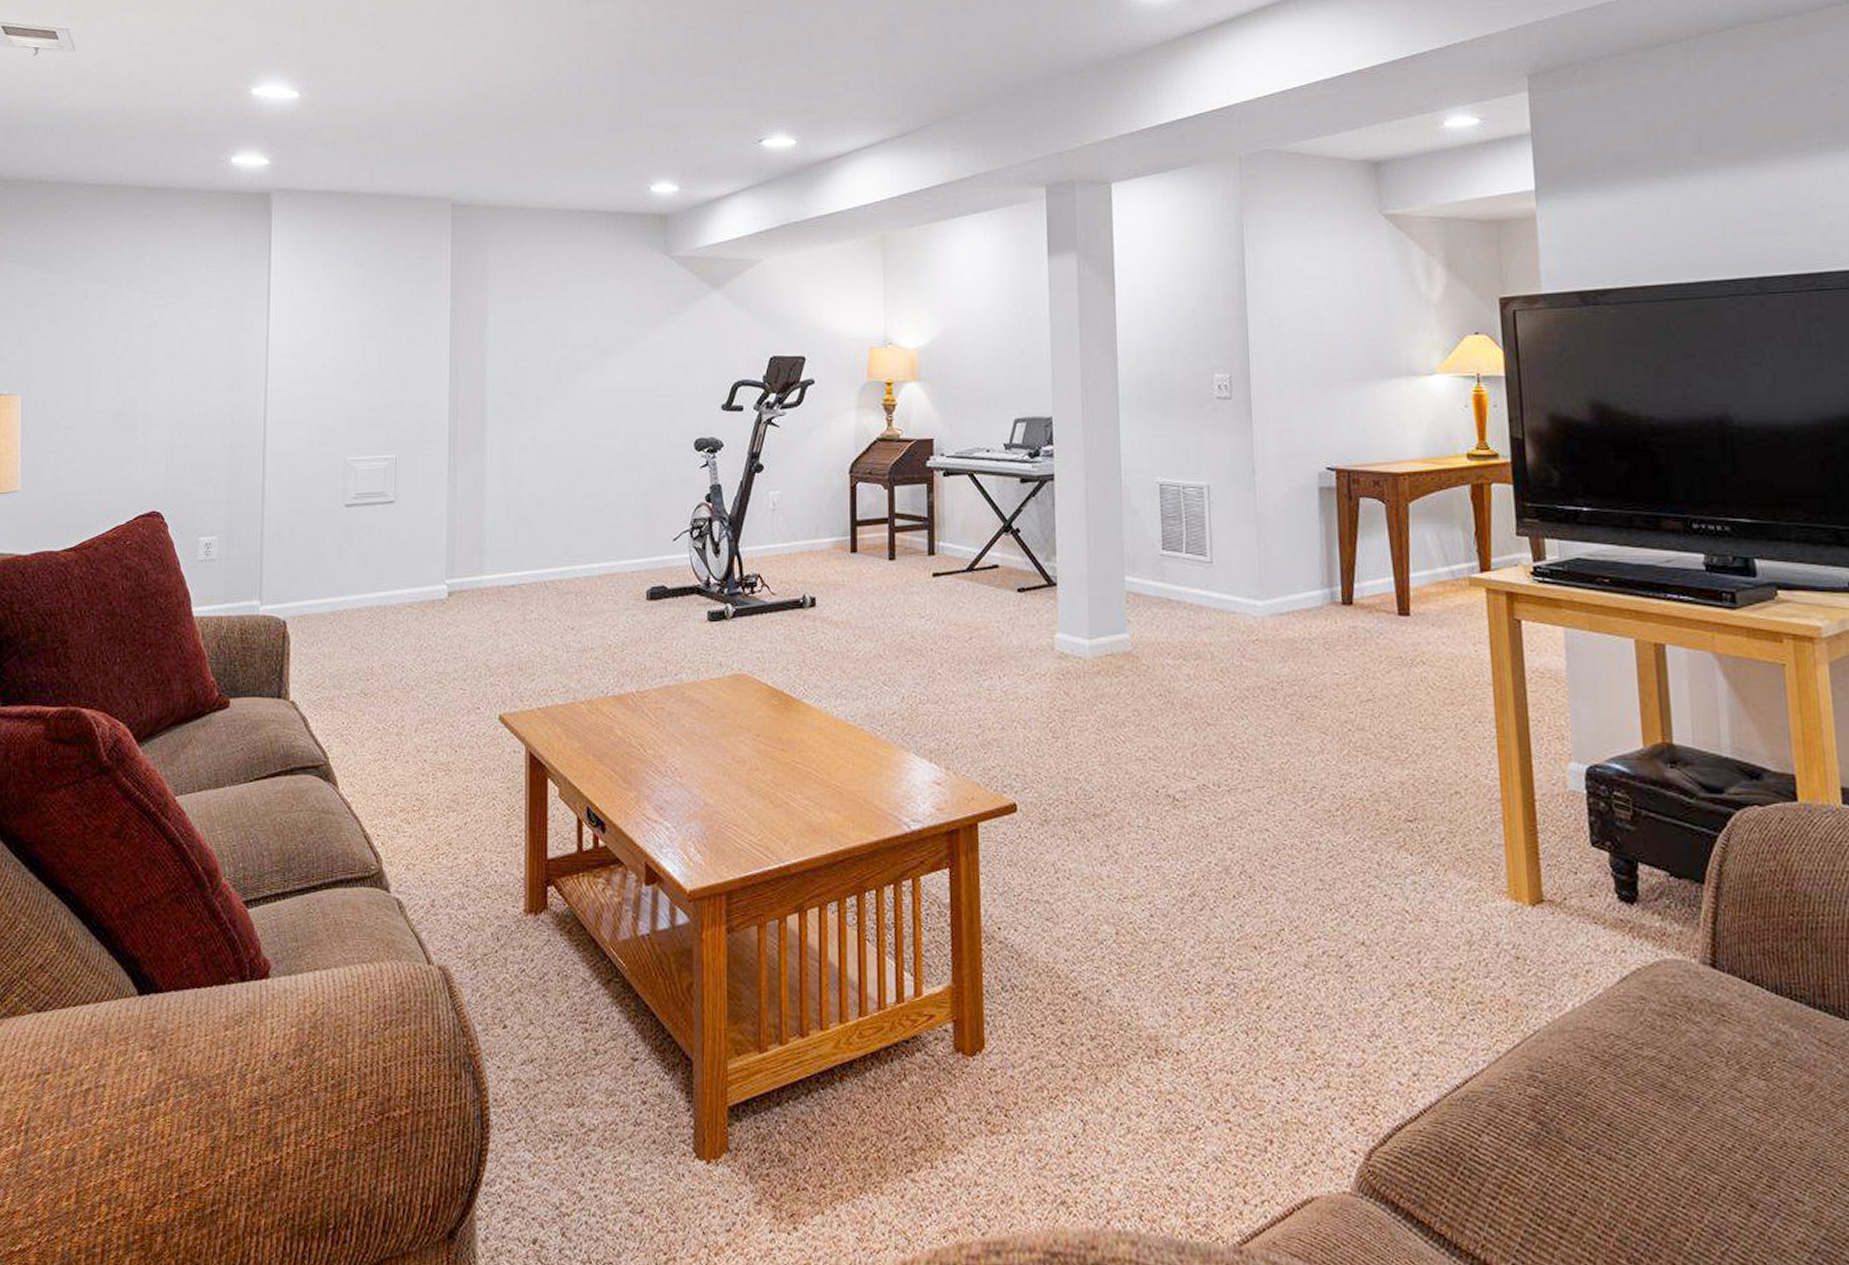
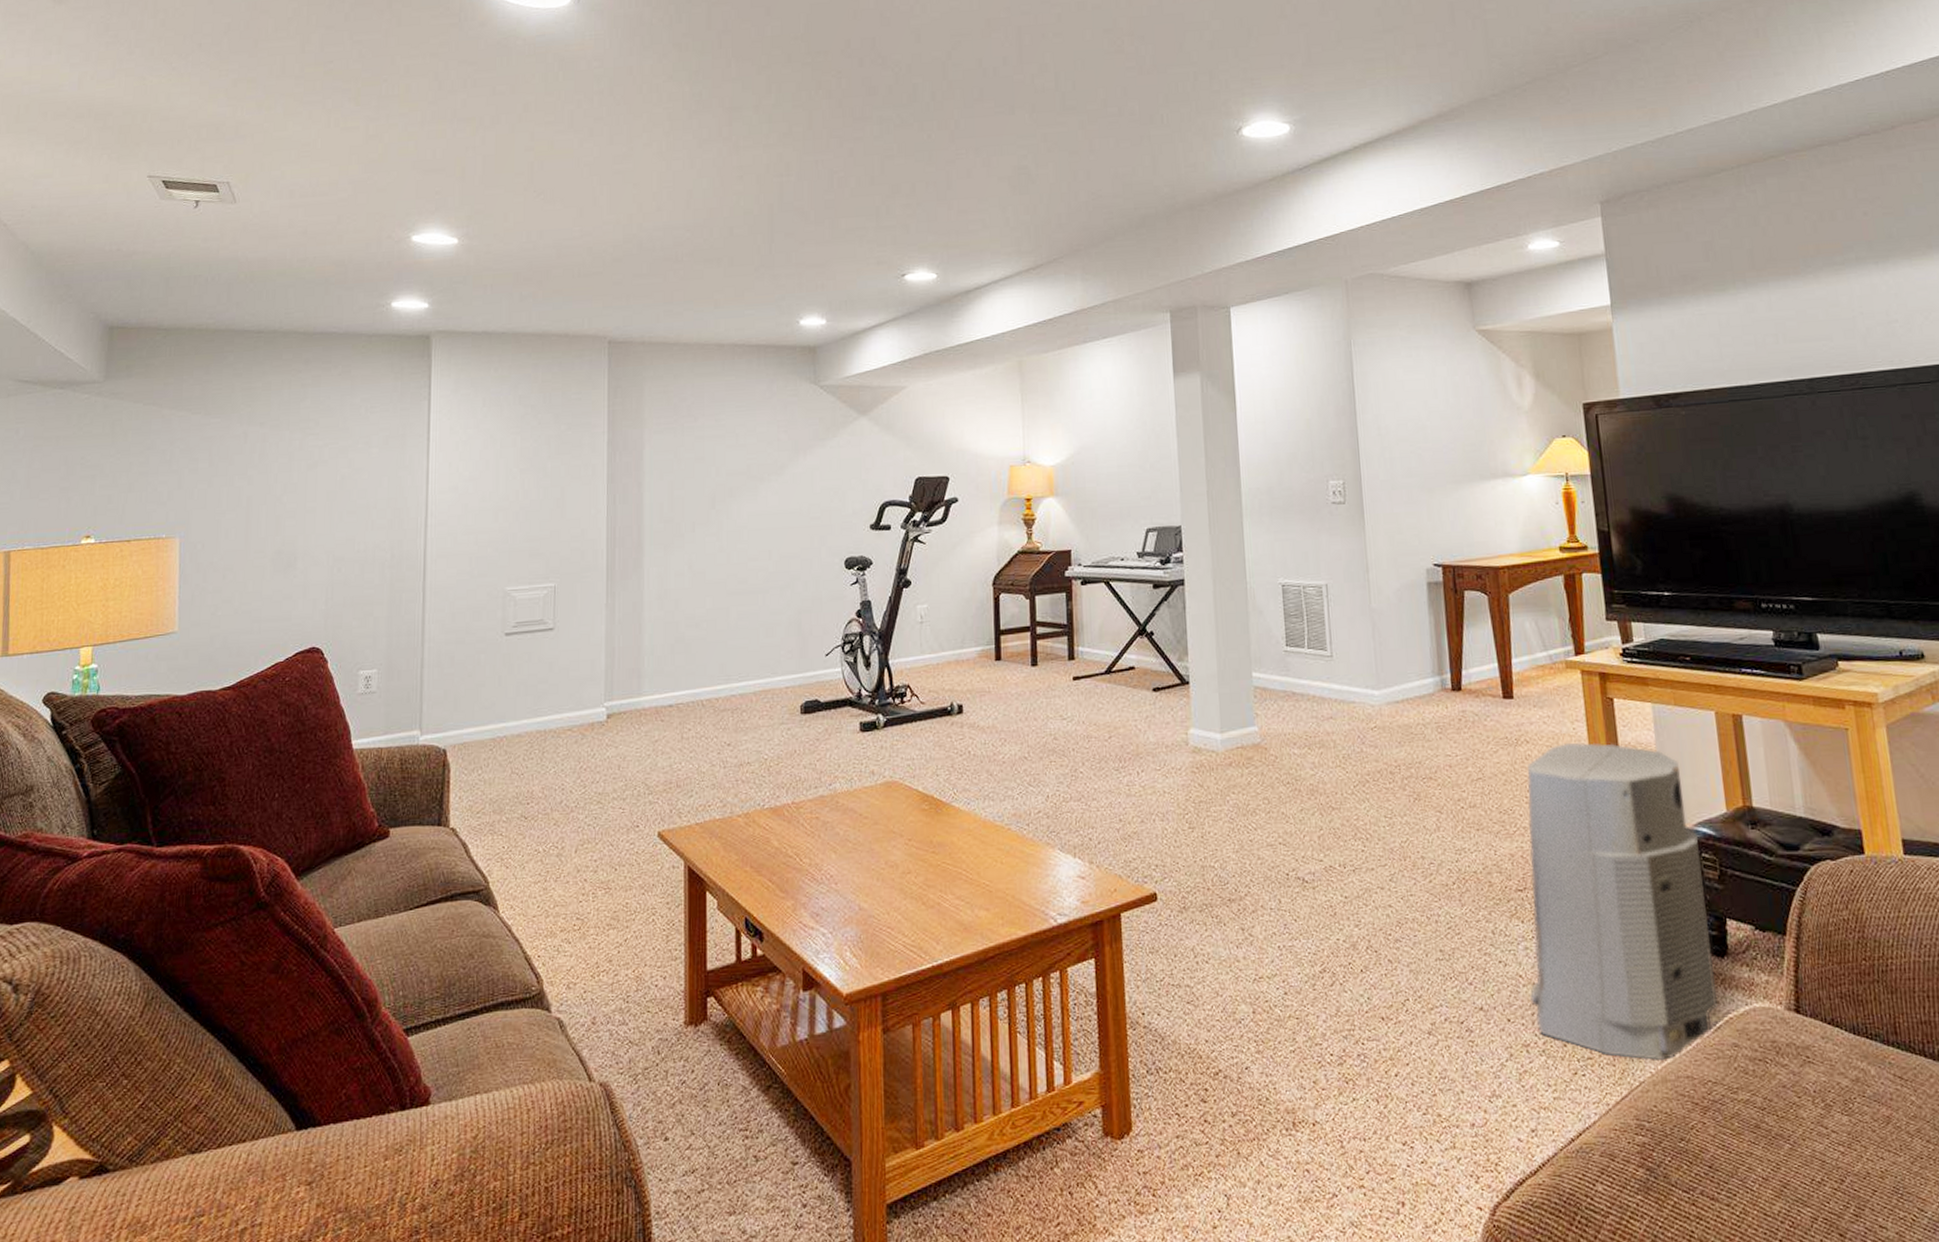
air purifier: none [1417,665,1625,1009] -> present [1526,742,1719,1061]

